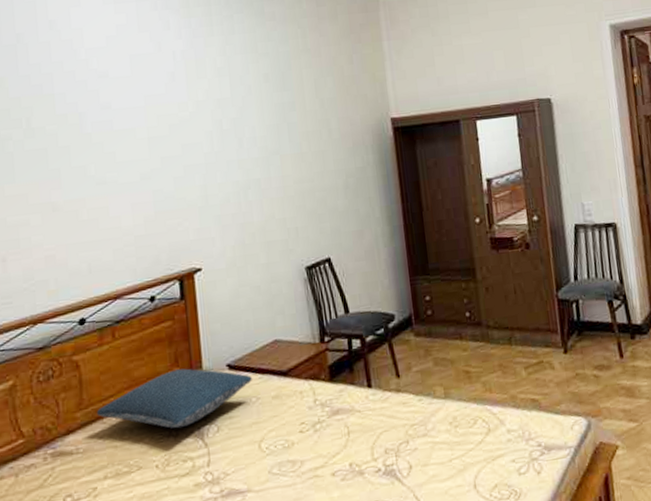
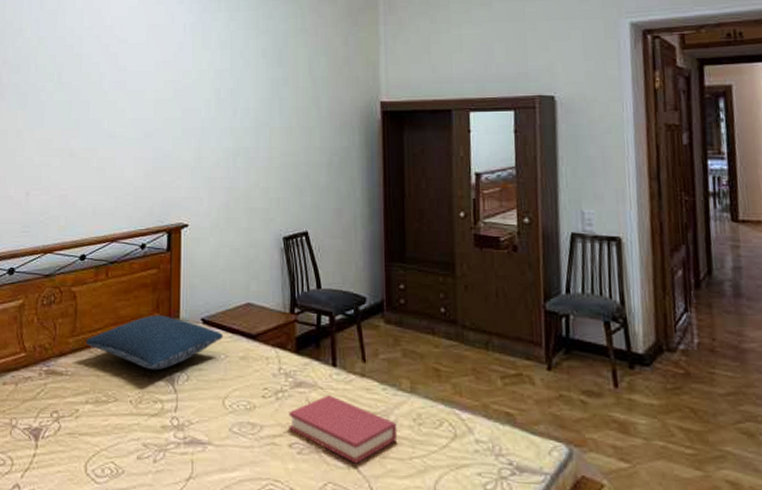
hardback book: none [328,416,437,477] -> present [289,395,398,464]

